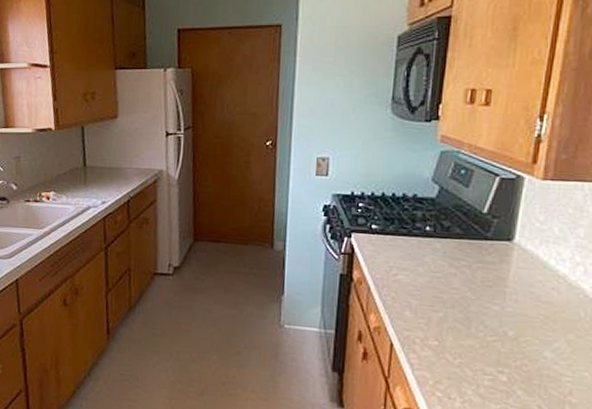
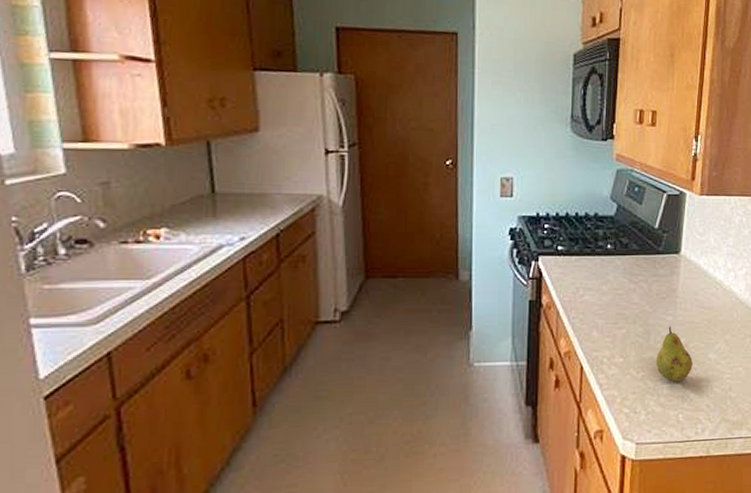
fruit: none [476,316,522,376] -> present [656,326,692,382]

